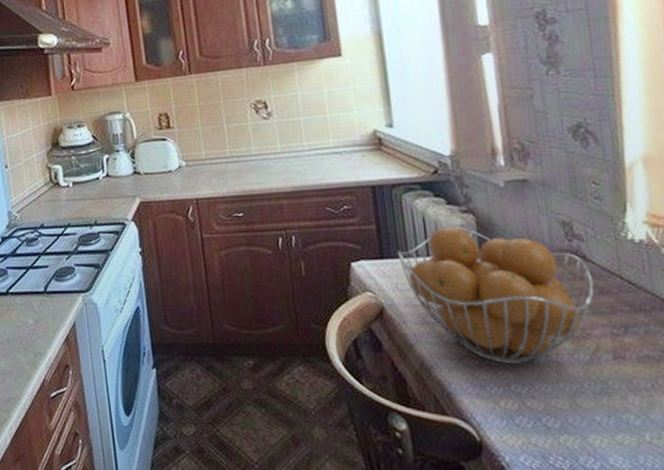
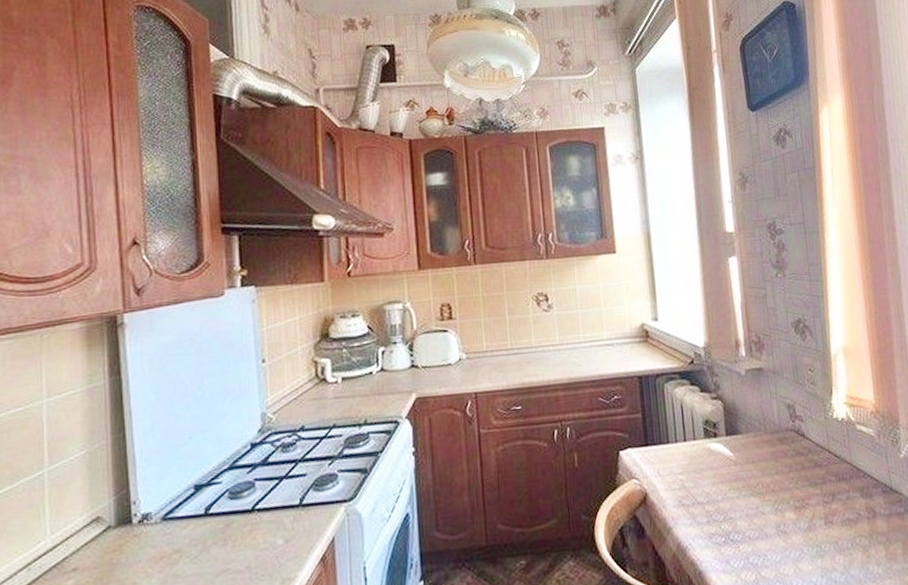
fruit basket: present [396,226,594,364] -> none [659,412,811,539]

